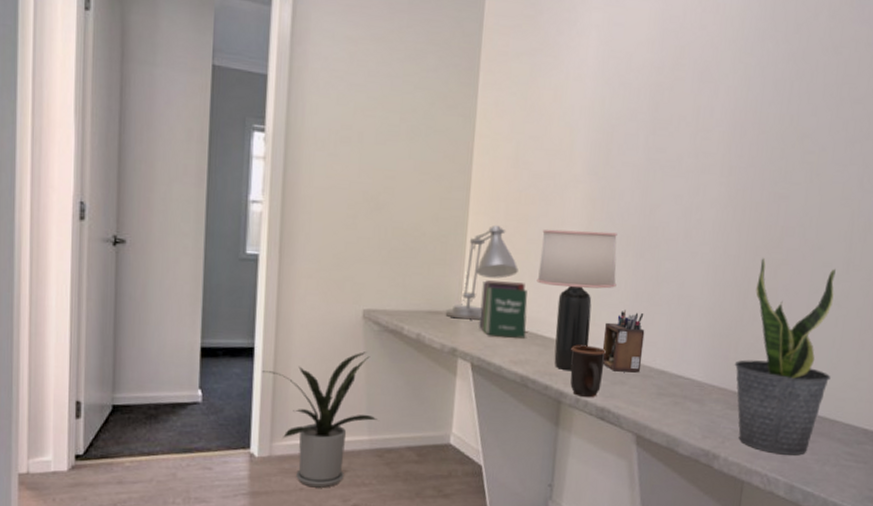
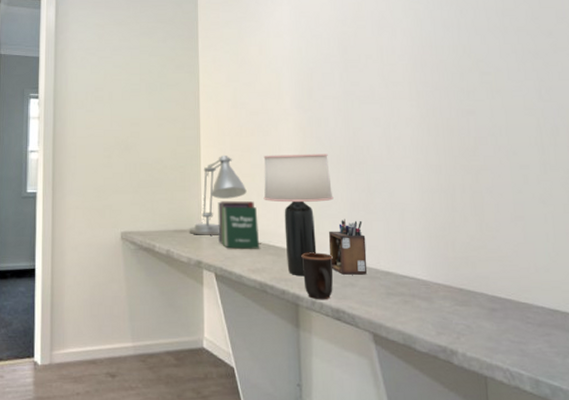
house plant: present [262,352,377,488] -> none [42,268,139,392]
potted plant: present [734,257,836,455] -> none [455,165,552,349]

